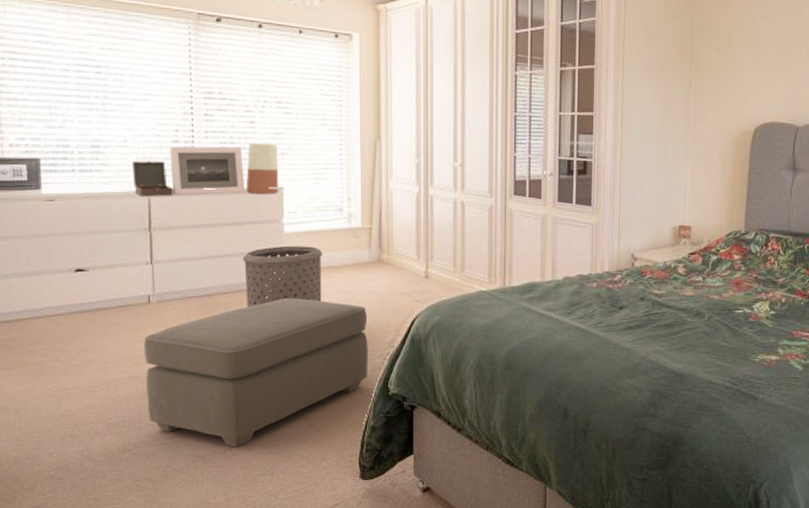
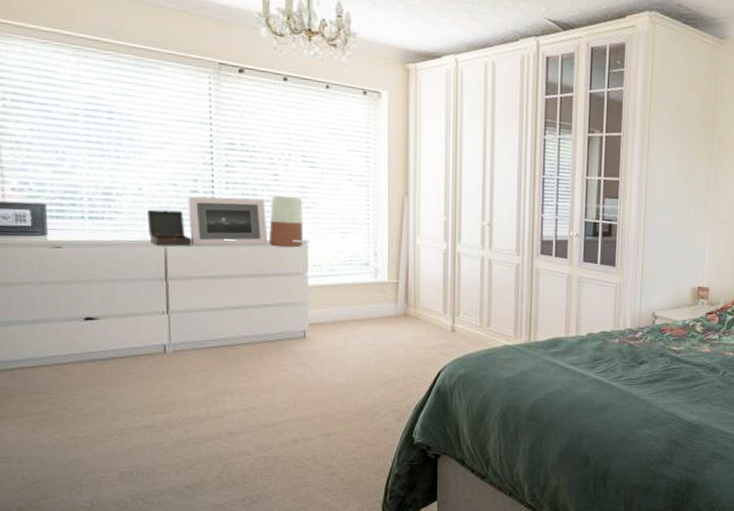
ottoman: present [143,298,368,448] -> none [158,350,393,496]
laundry basket: present [243,245,322,307] -> none [265,298,347,358]

